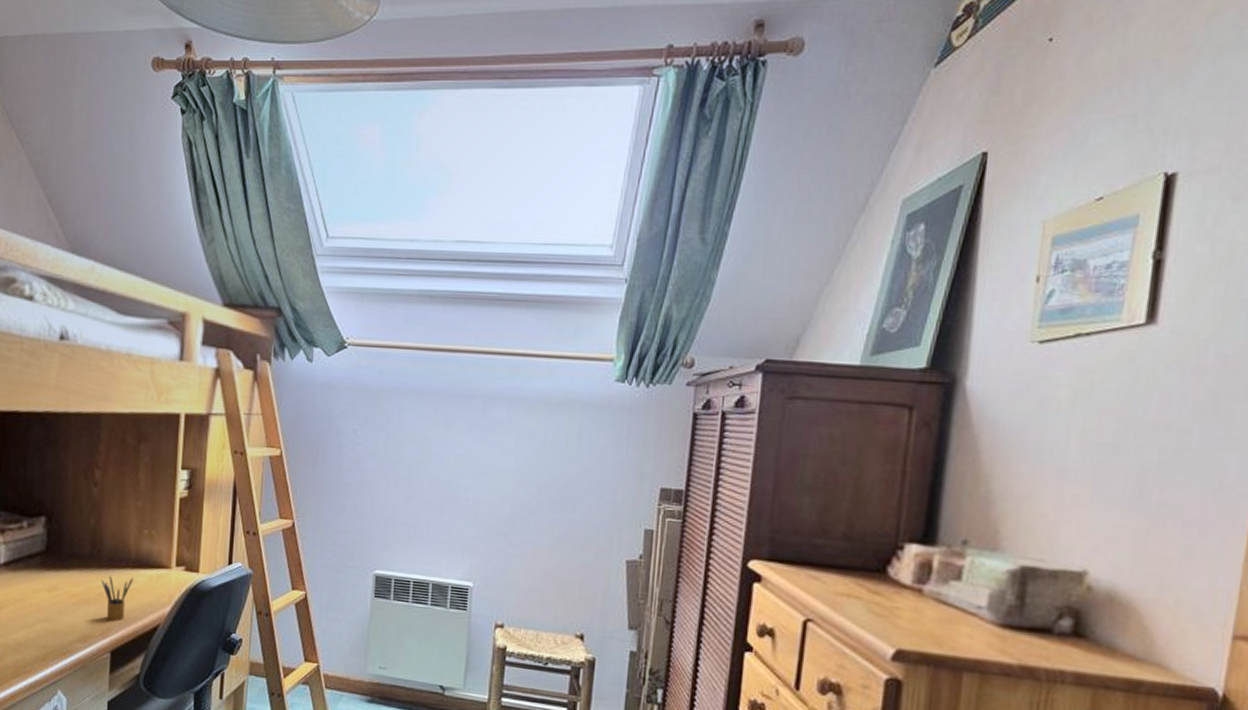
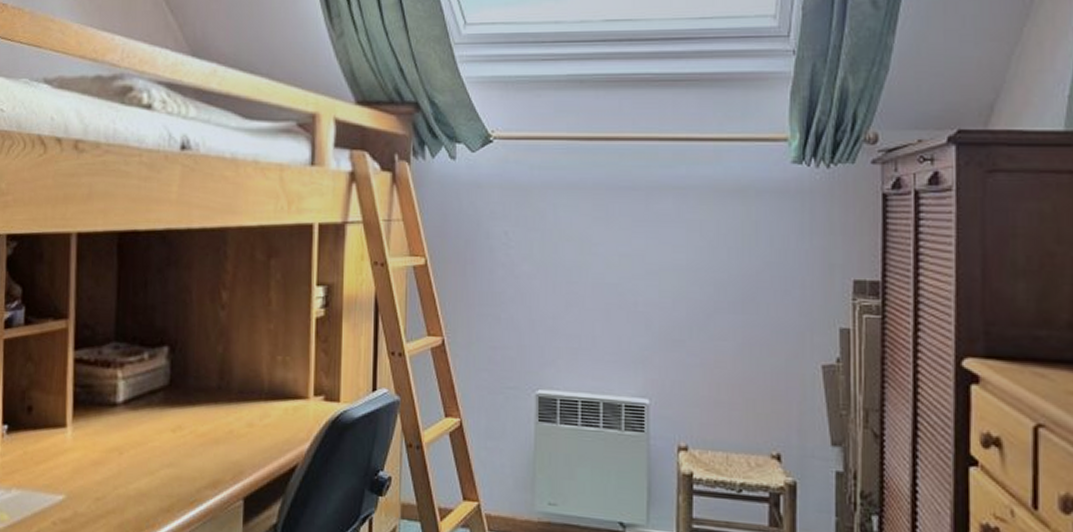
pencil box: present [101,575,133,621] -> none [231,409,267,463]

